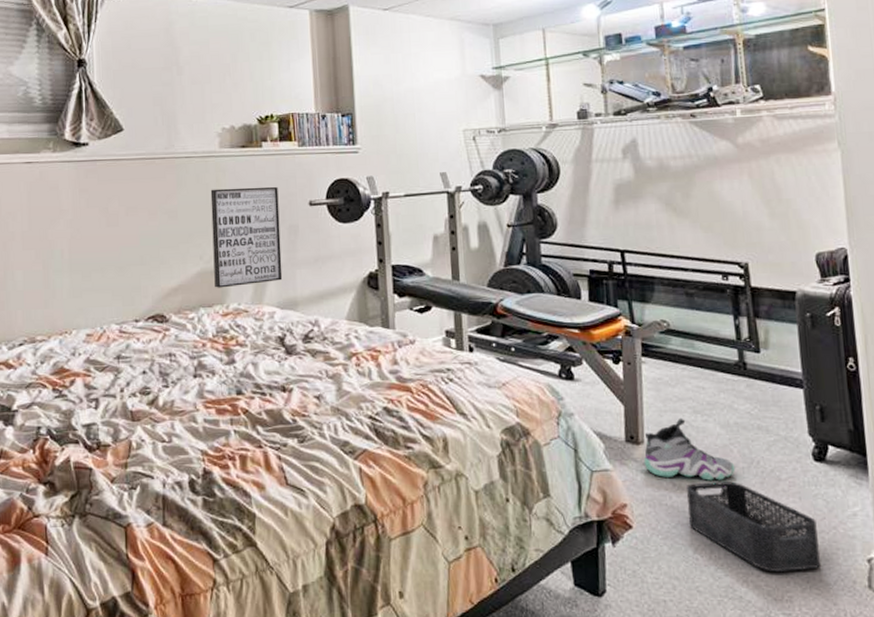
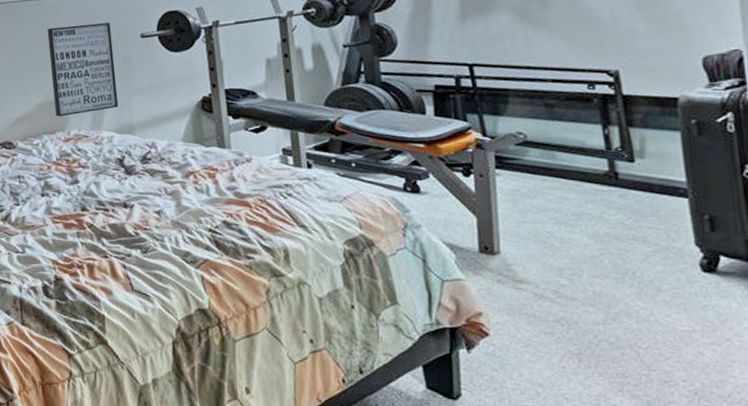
sneaker: present [643,418,736,481] -> none [500,228,607,291]
storage bin: present [685,481,822,573] -> none [549,292,712,383]

